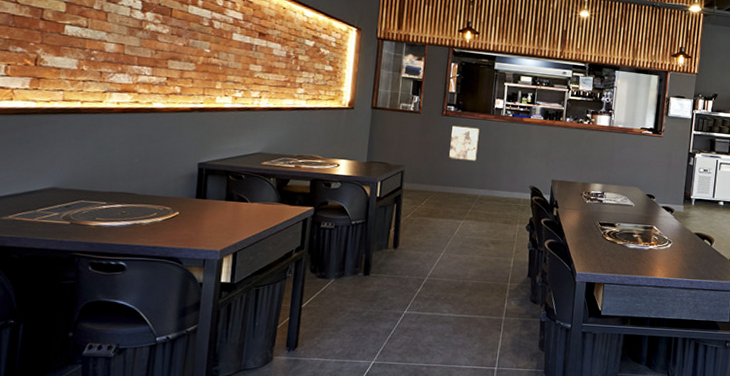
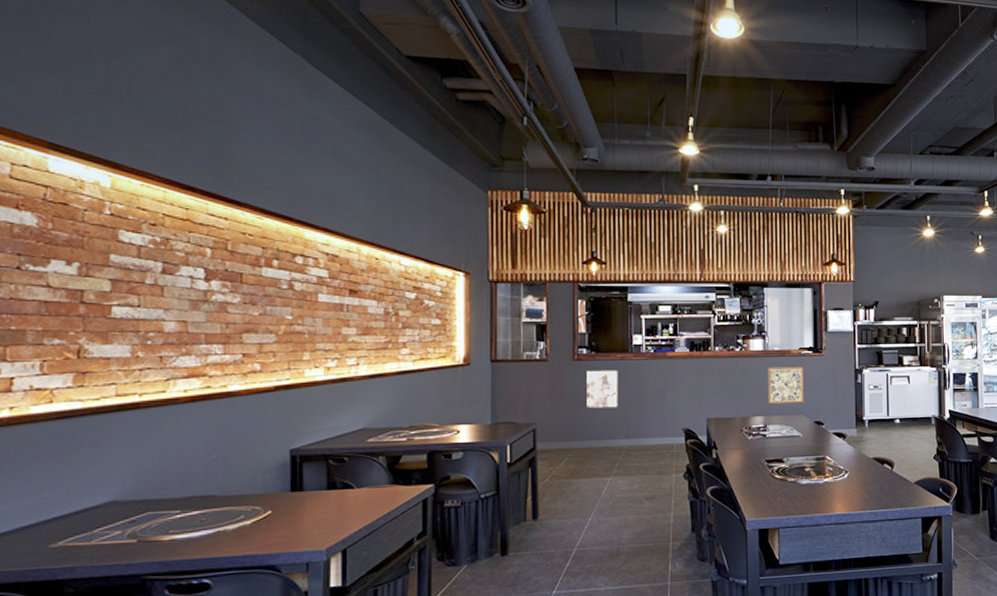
wall art: none [608,141,643,178] -> present [768,366,804,405]

